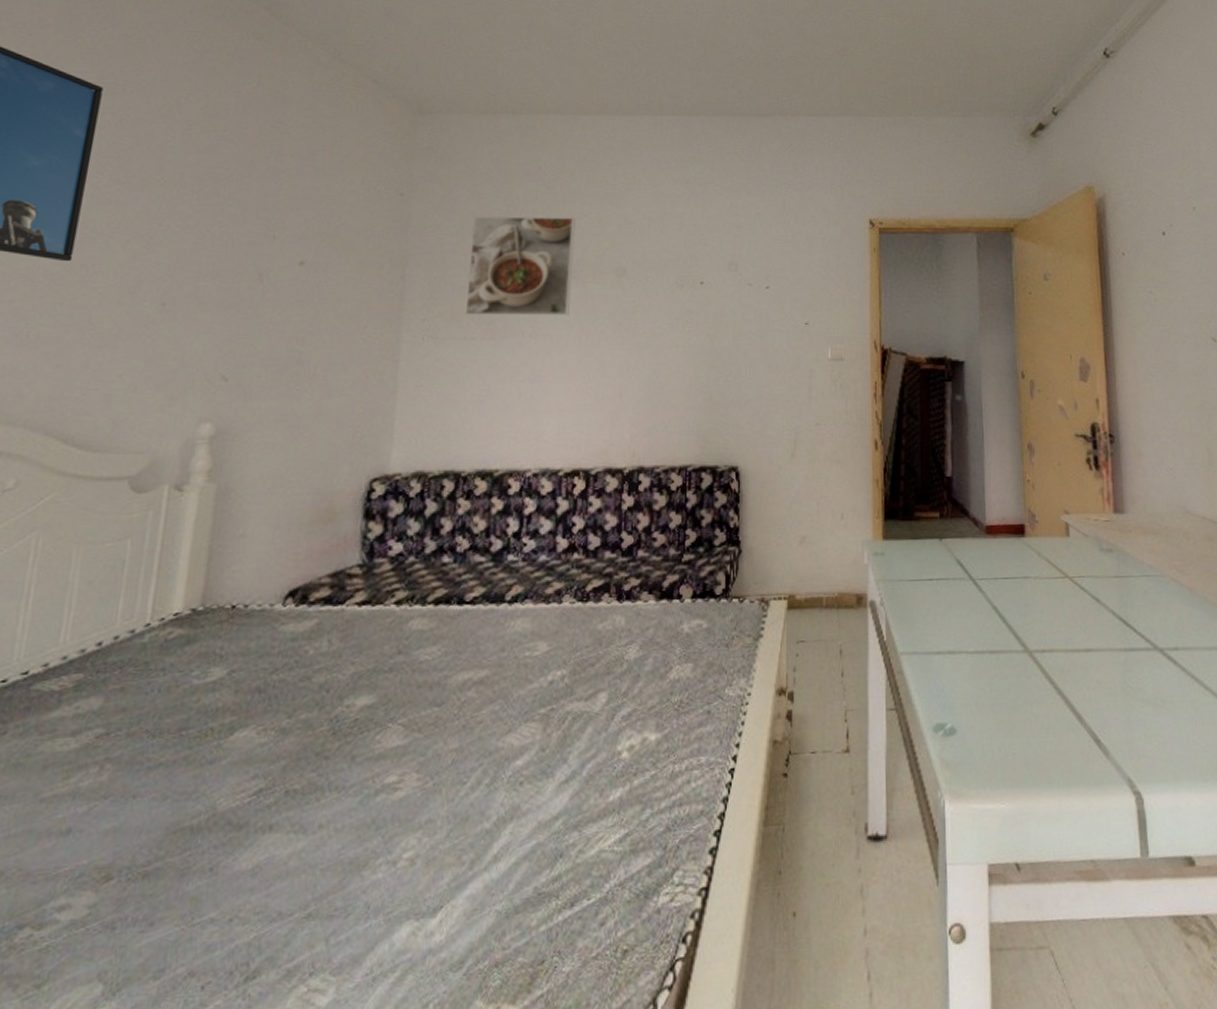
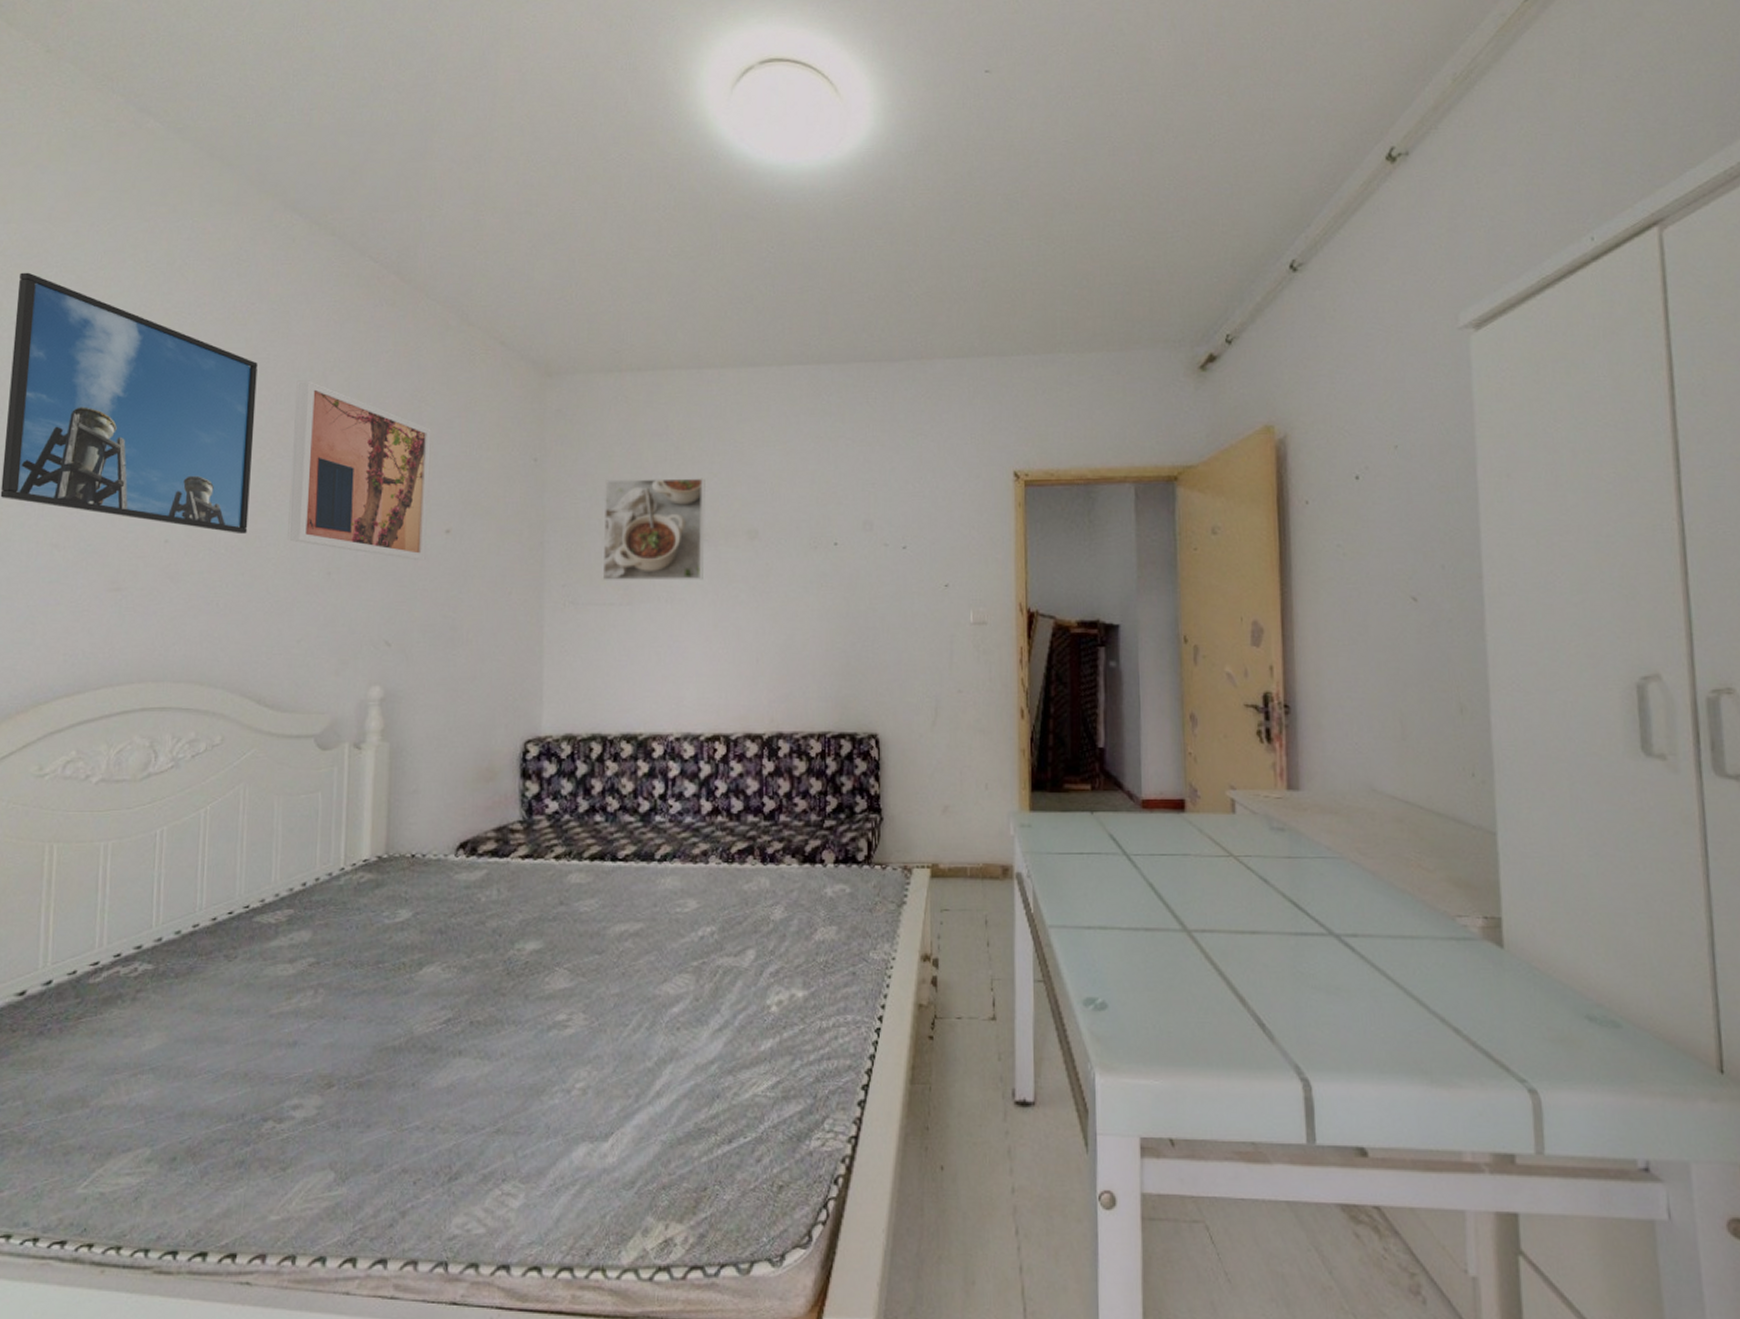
wall art: none [119,107,292,292] -> present [287,380,432,561]

